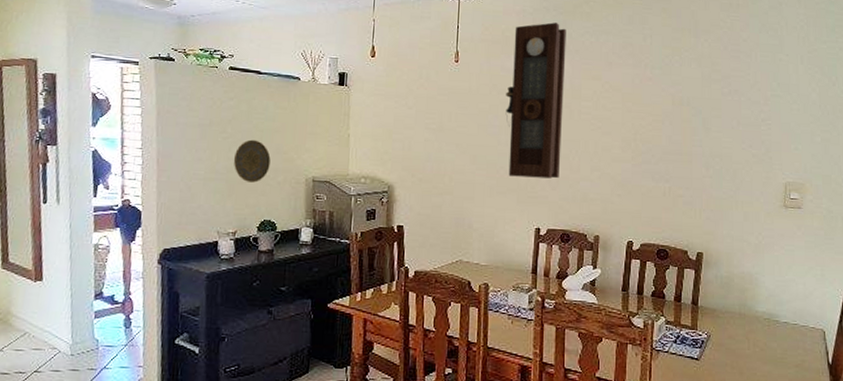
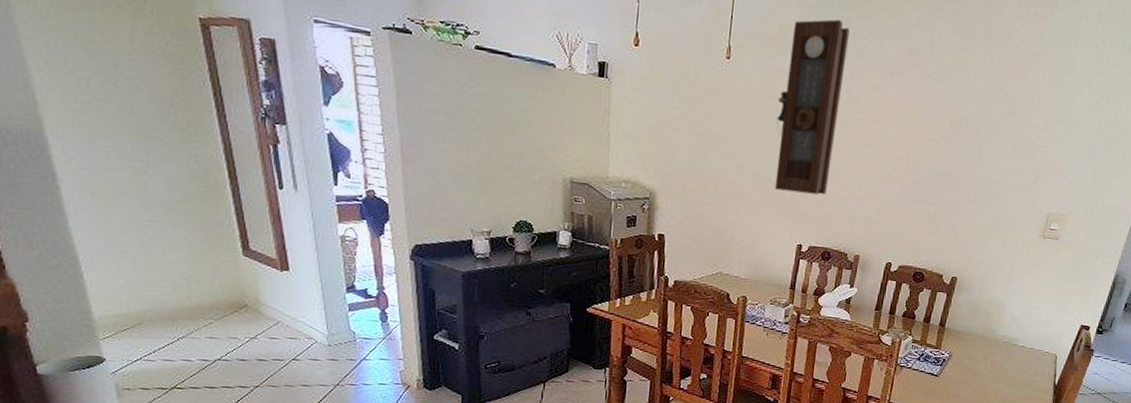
decorative plate: present [233,139,271,183] -> none [484,132,525,180]

